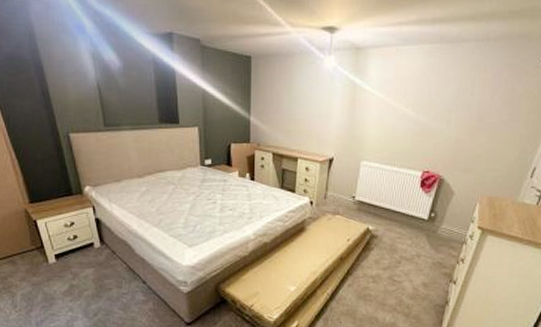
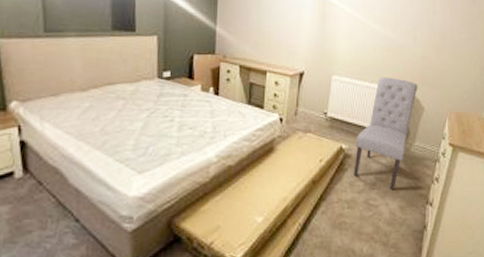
chair: none [379,162,449,269] -> present [353,77,418,190]

